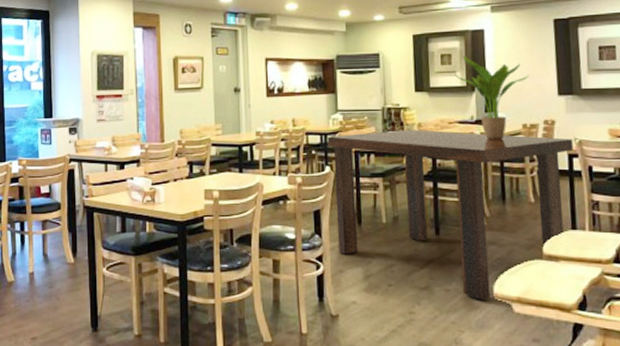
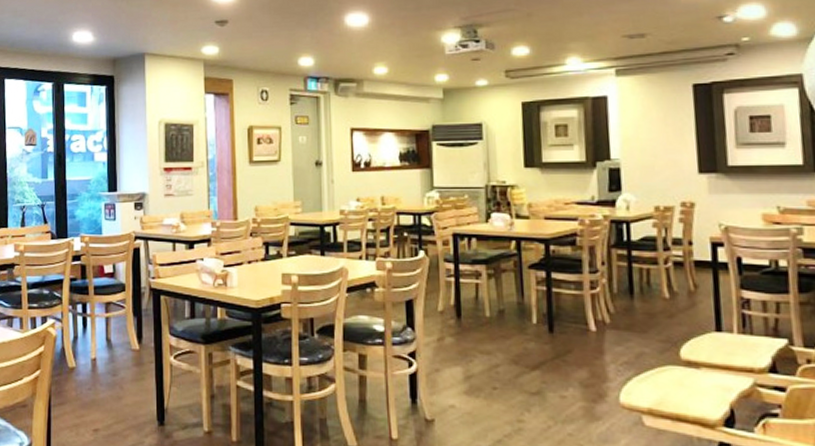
dining table: present [328,129,574,300] -> none [422,211,718,410]
potted plant: present [455,56,530,140] -> none [572,126,664,224]

